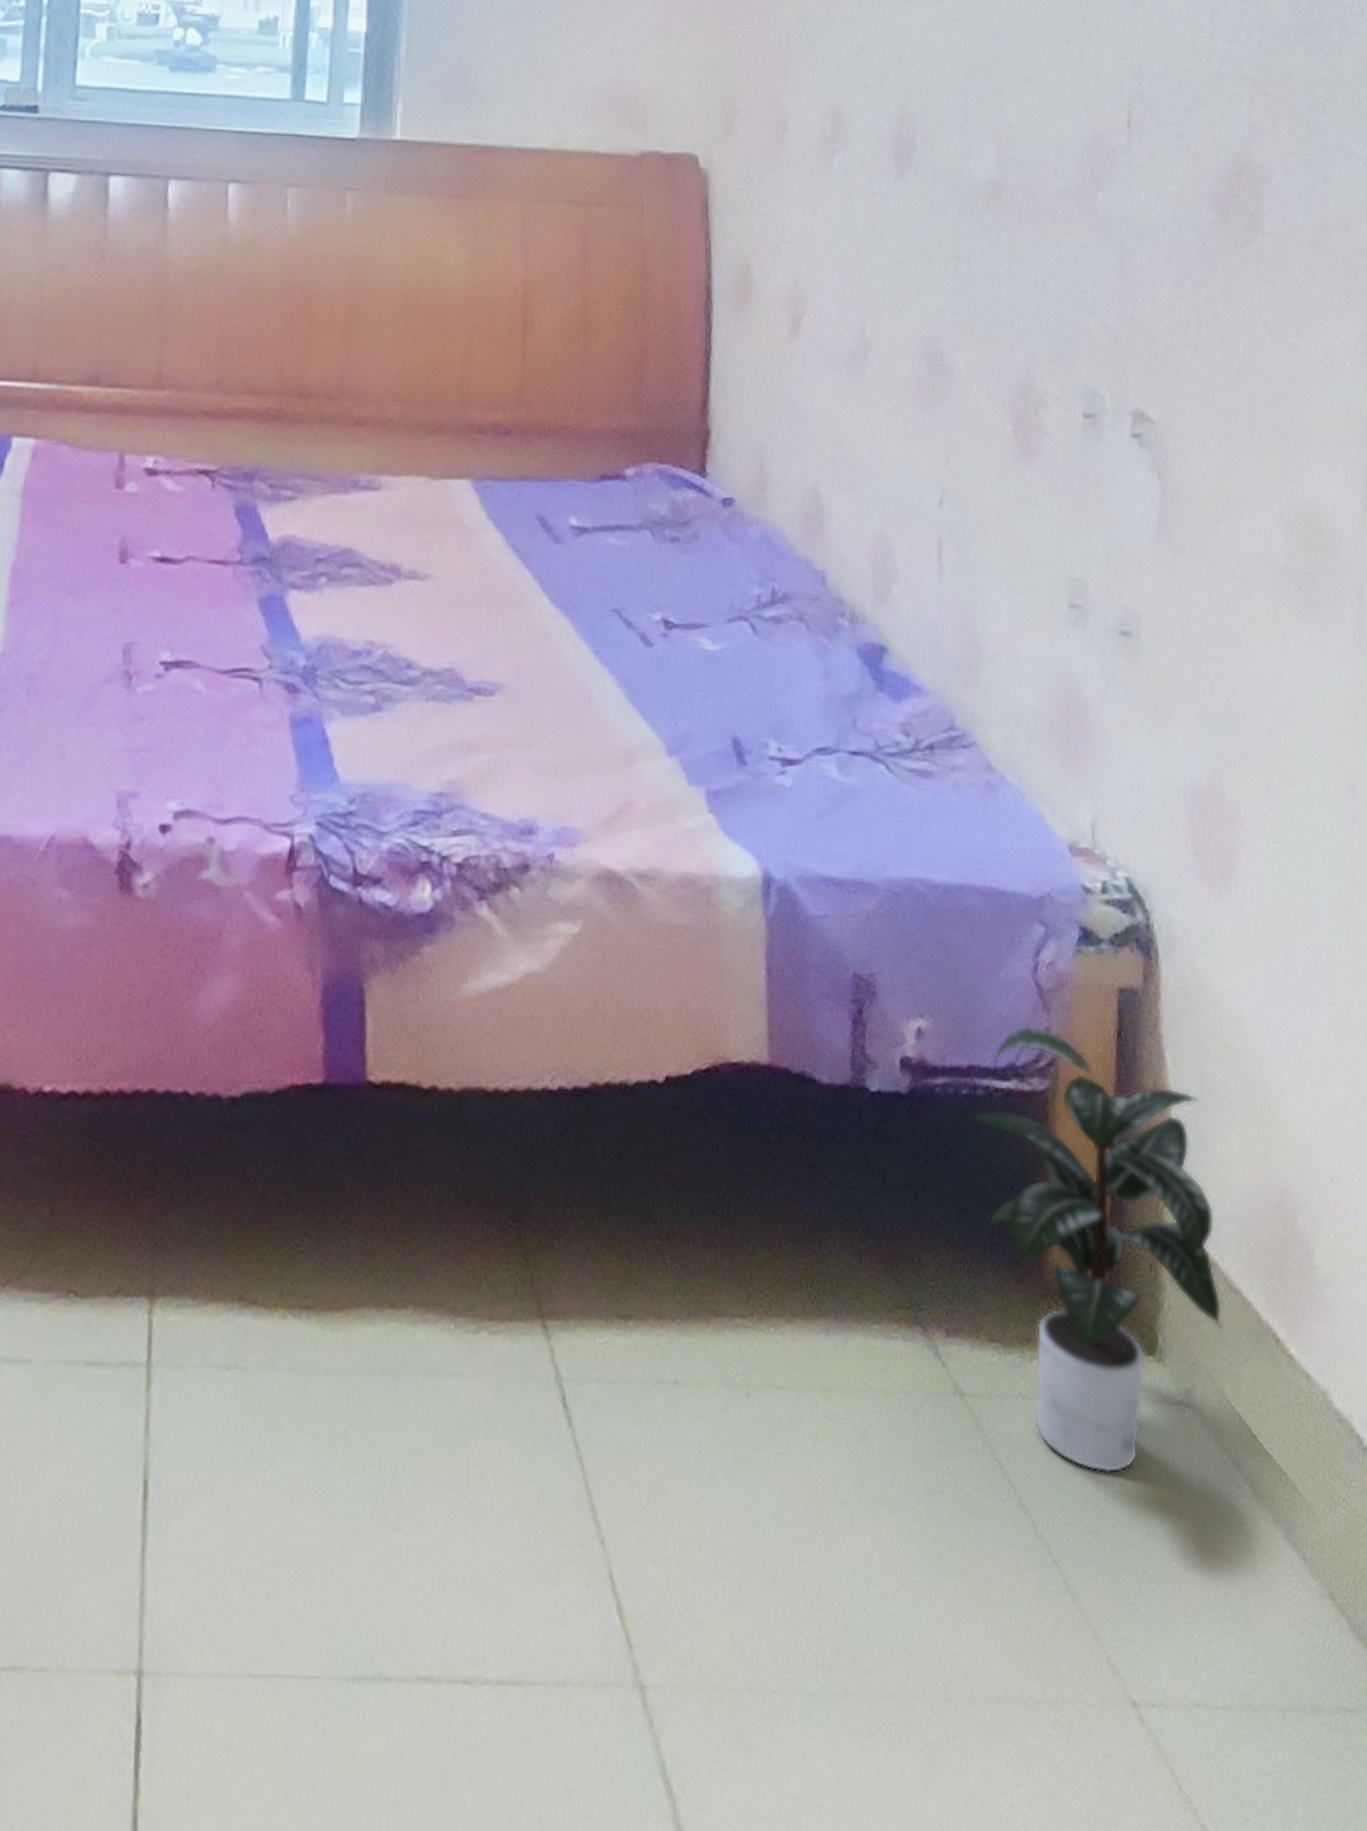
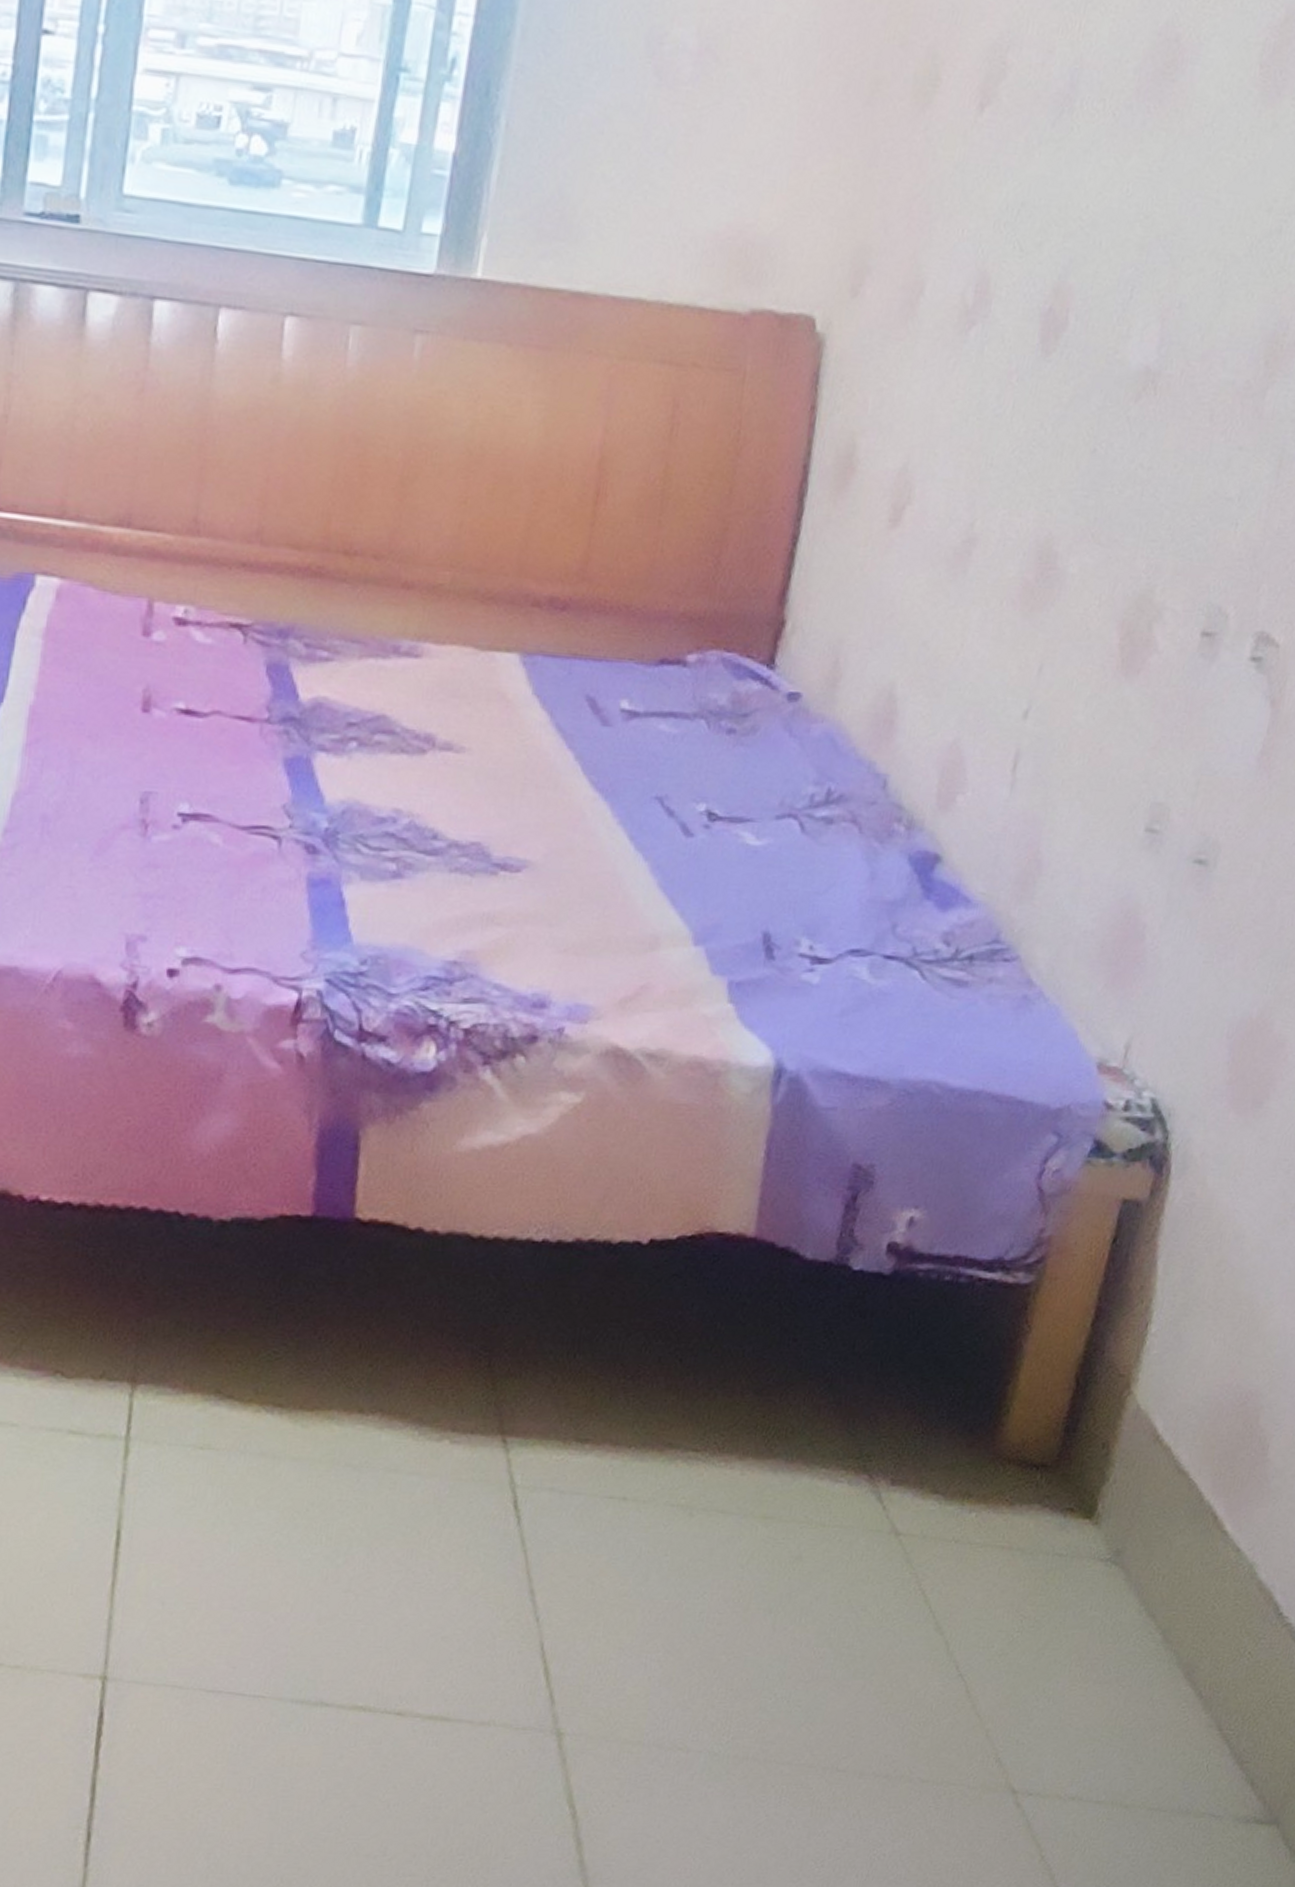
potted plant: present [971,1024,1222,1474] -> none [950,1224,1183,1611]

